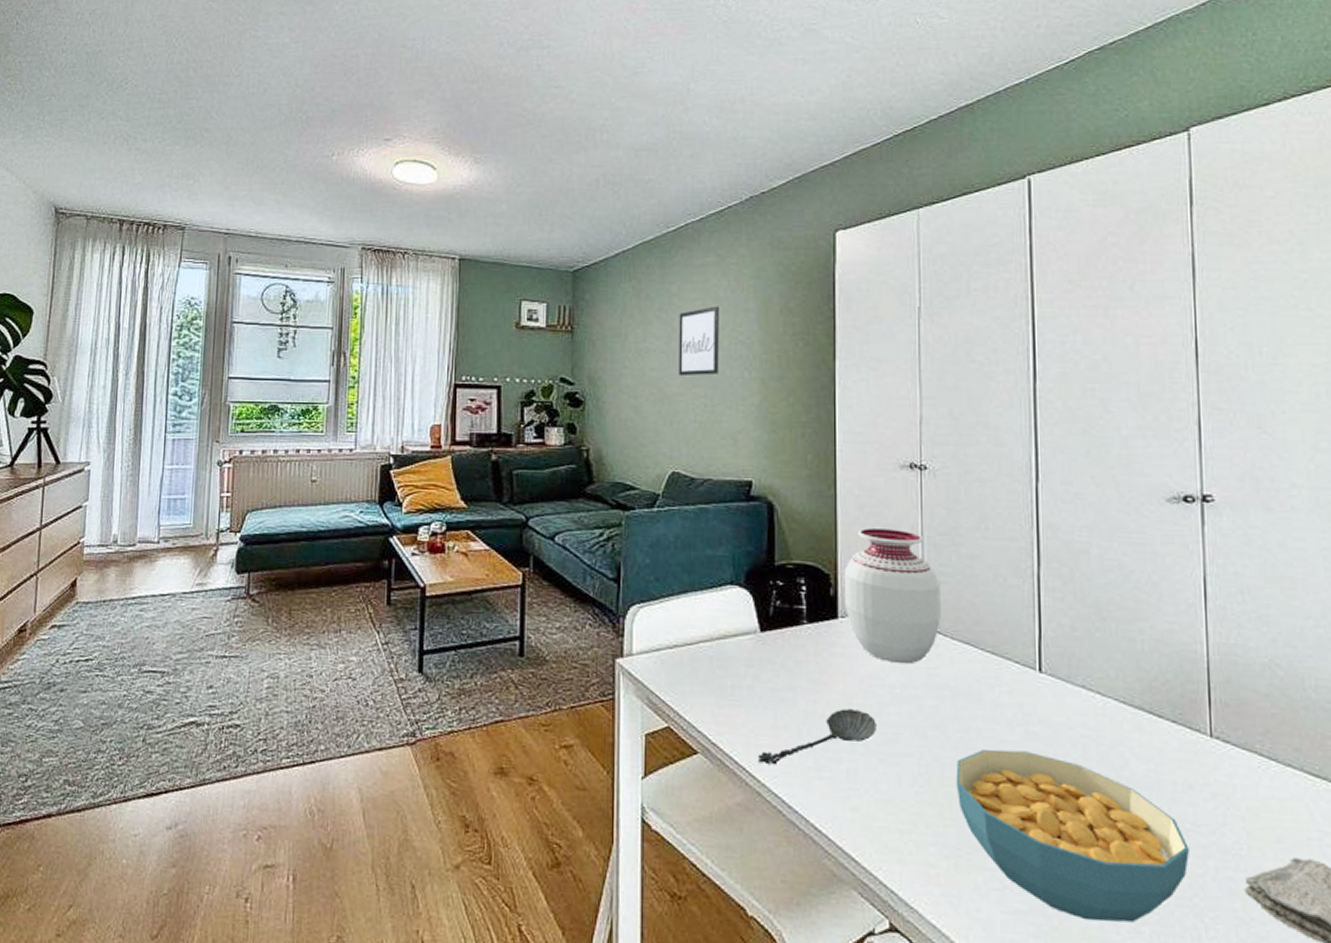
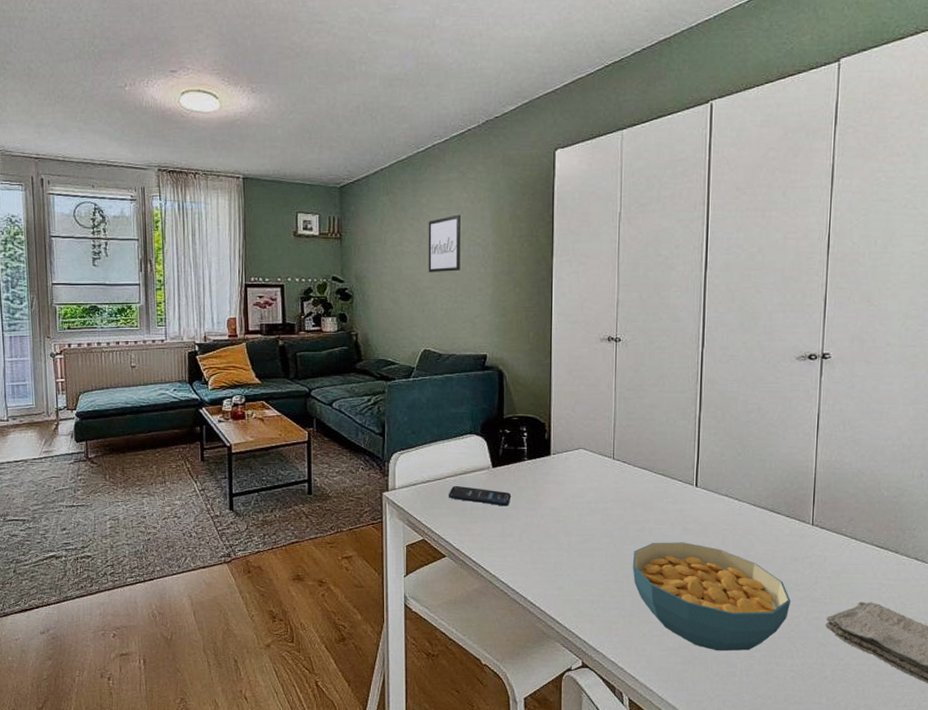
smartphone: none [701,653,785,687] -> present [448,485,510,506]
spoon: present [757,709,878,766] -> none [489,520,578,562]
vase: present [843,528,941,665] -> none [555,388,627,486]

